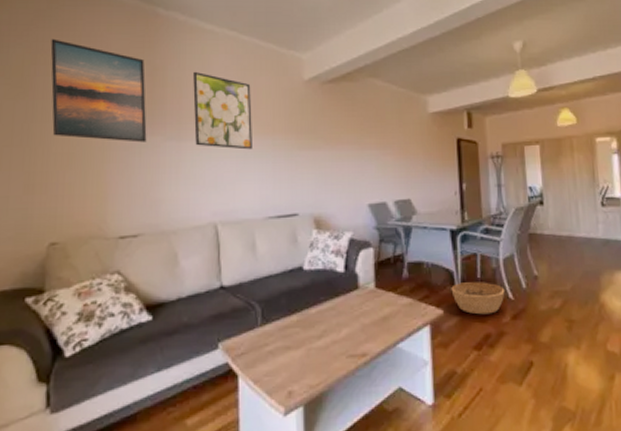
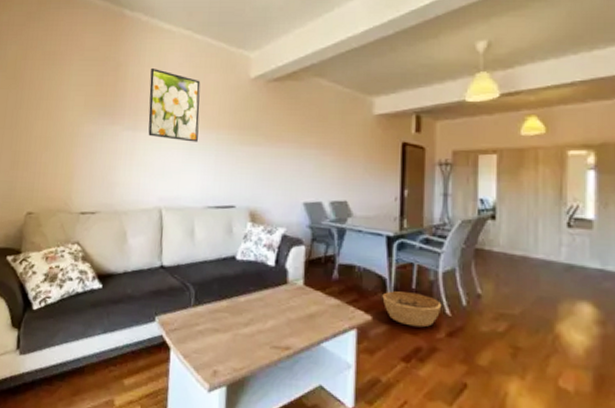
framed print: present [50,38,147,143] -> none [35,37,111,131]

